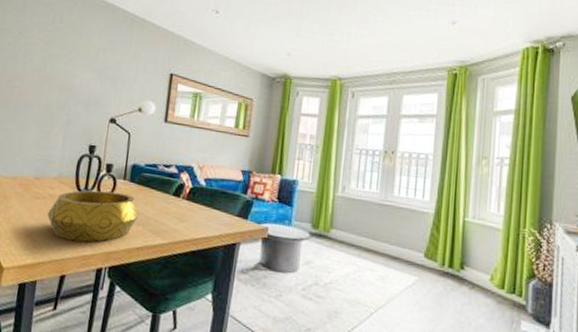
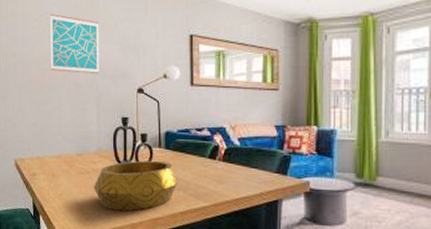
wall art: none [20,32,80,99] -> present [49,13,99,74]

